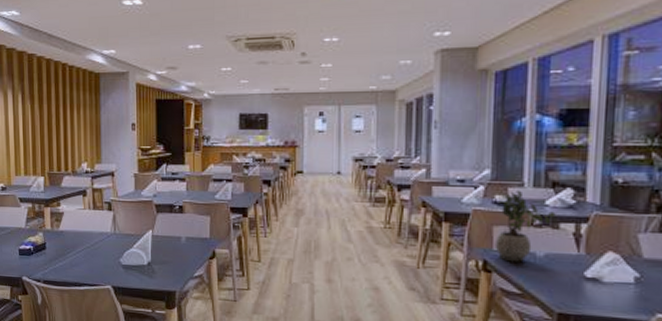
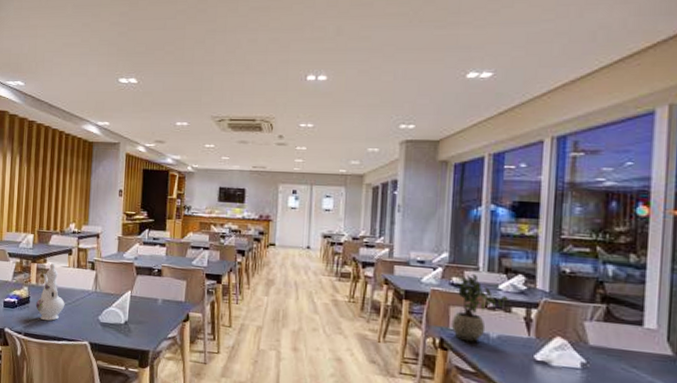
ewer: none [52,207,84,266] -> present [35,263,65,321]

